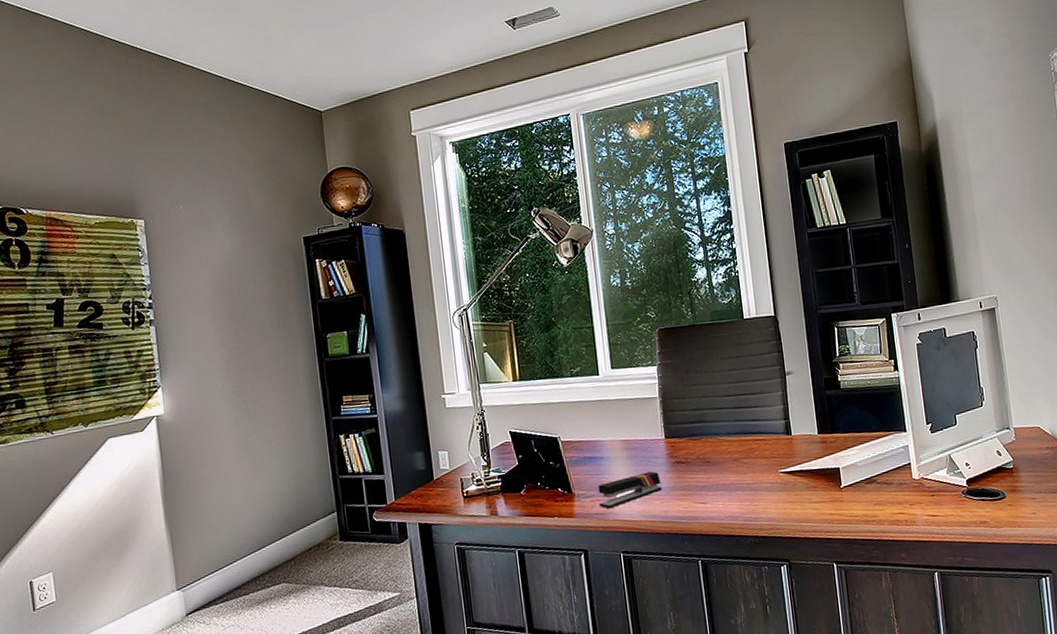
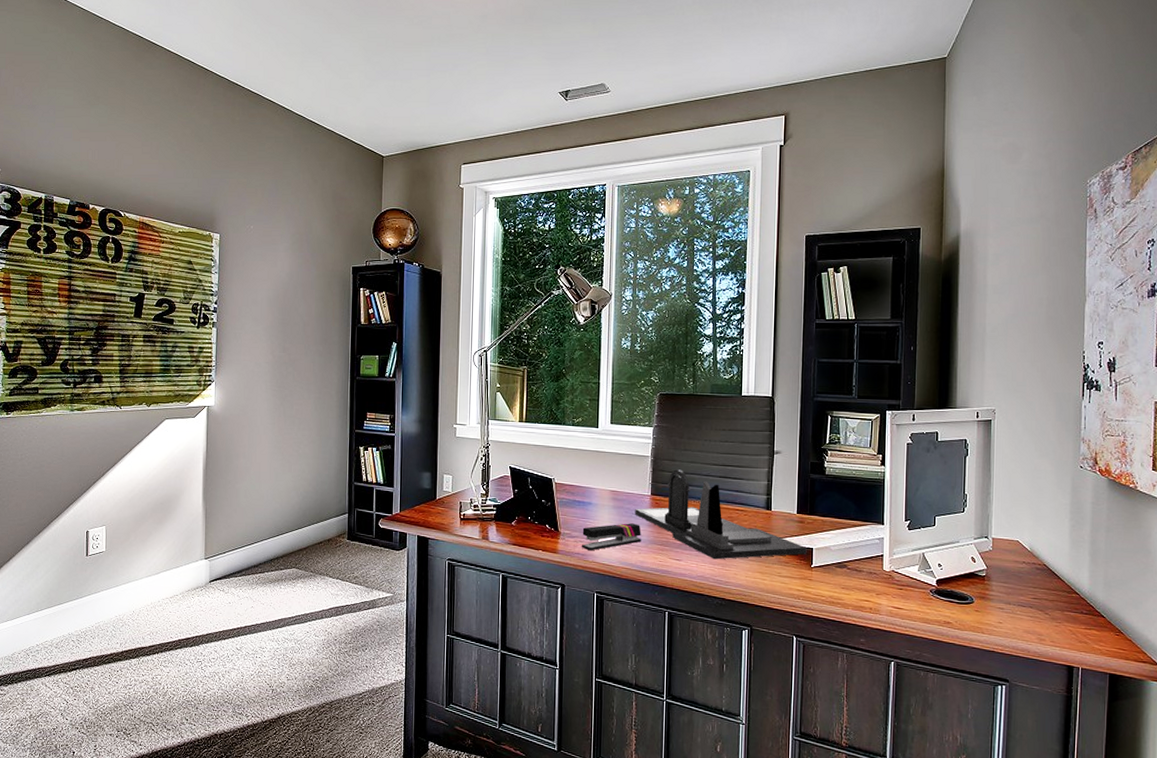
desk organizer: none [650,406,834,497] -> present [635,469,807,560]

